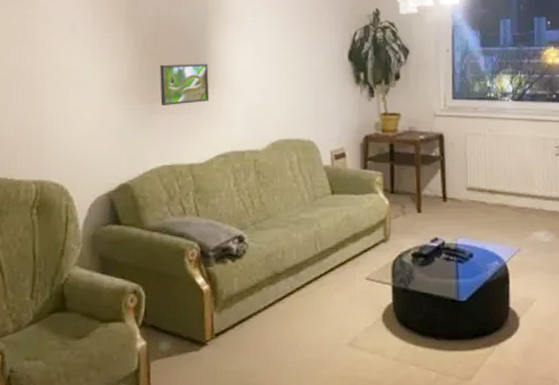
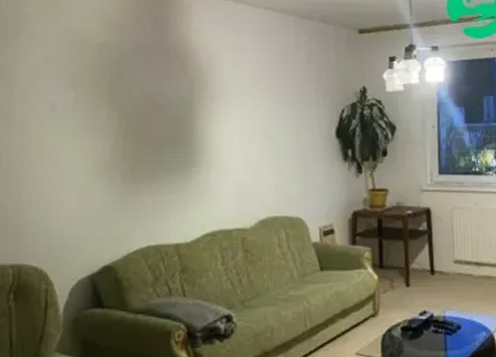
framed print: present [160,63,210,107] -> none [144,142,196,186]

